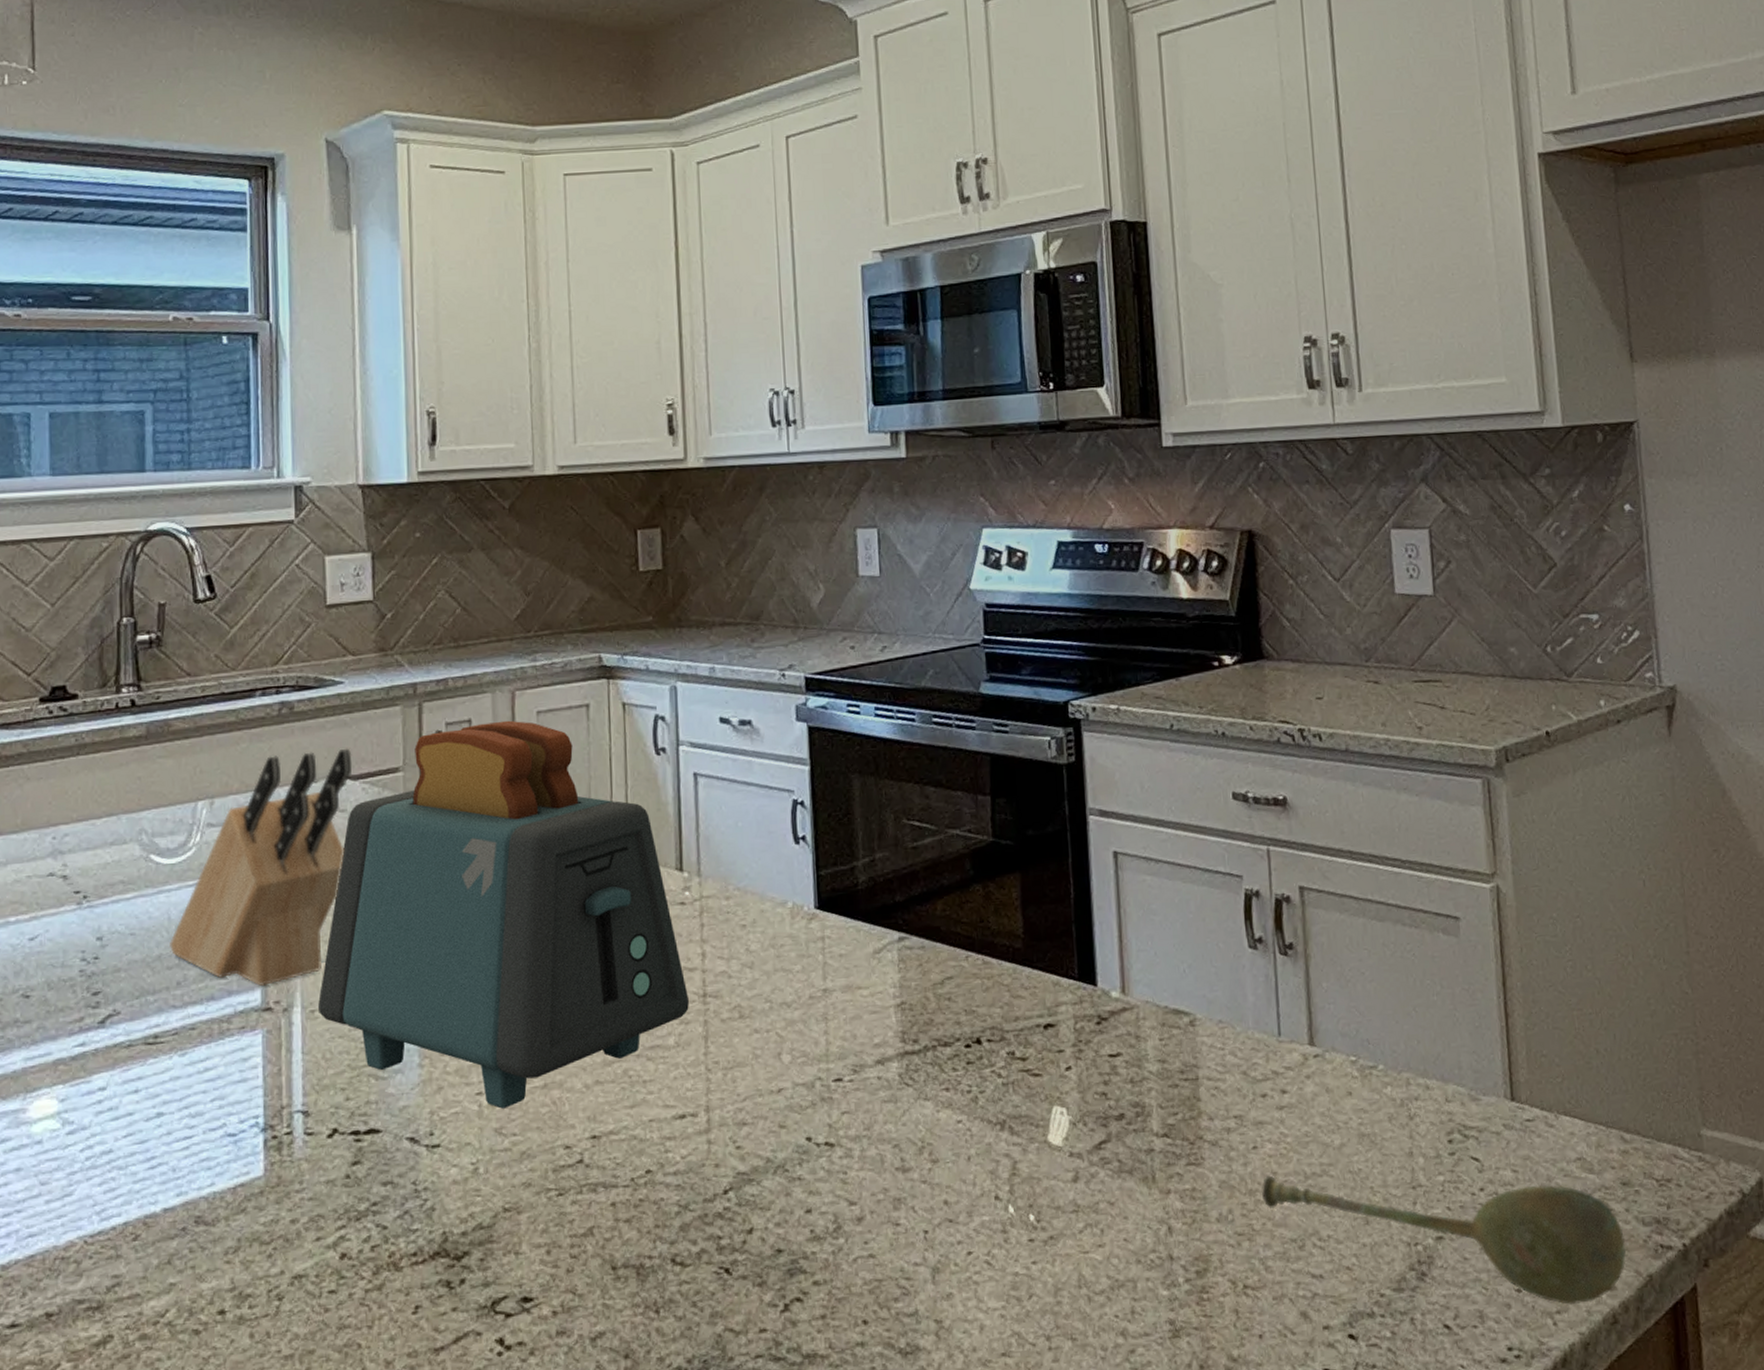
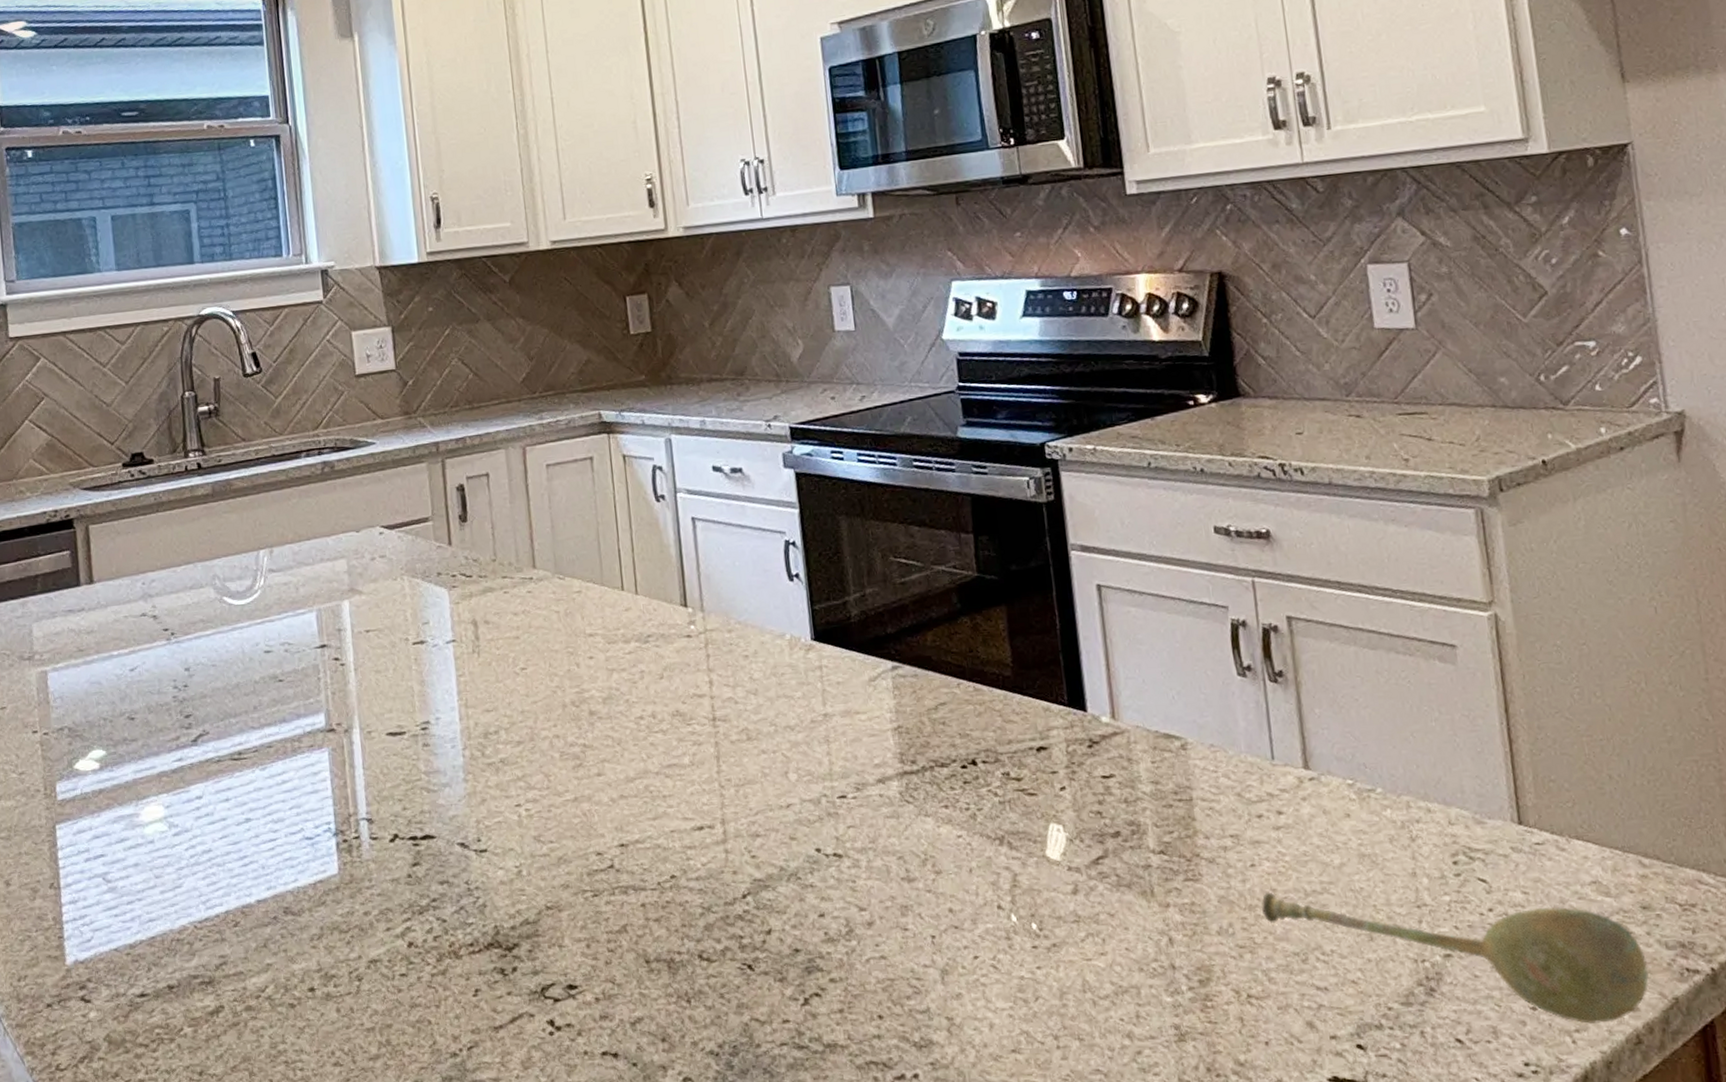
knife block: present [170,748,353,986] -> none [245,501,388,710]
toaster: present [318,720,689,1109] -> none [373,473,701,819]

